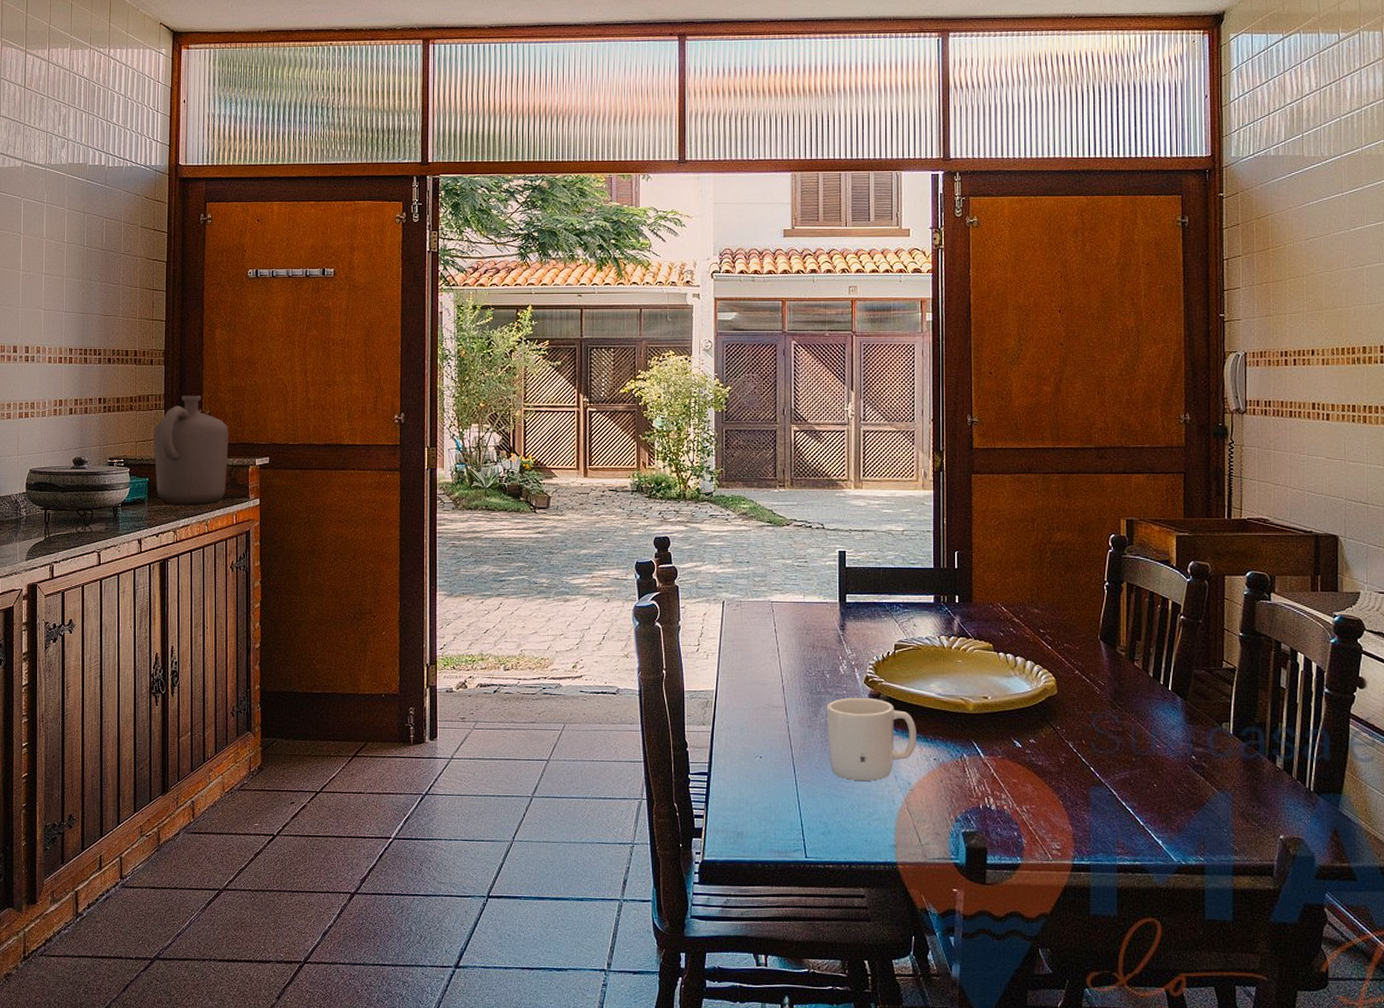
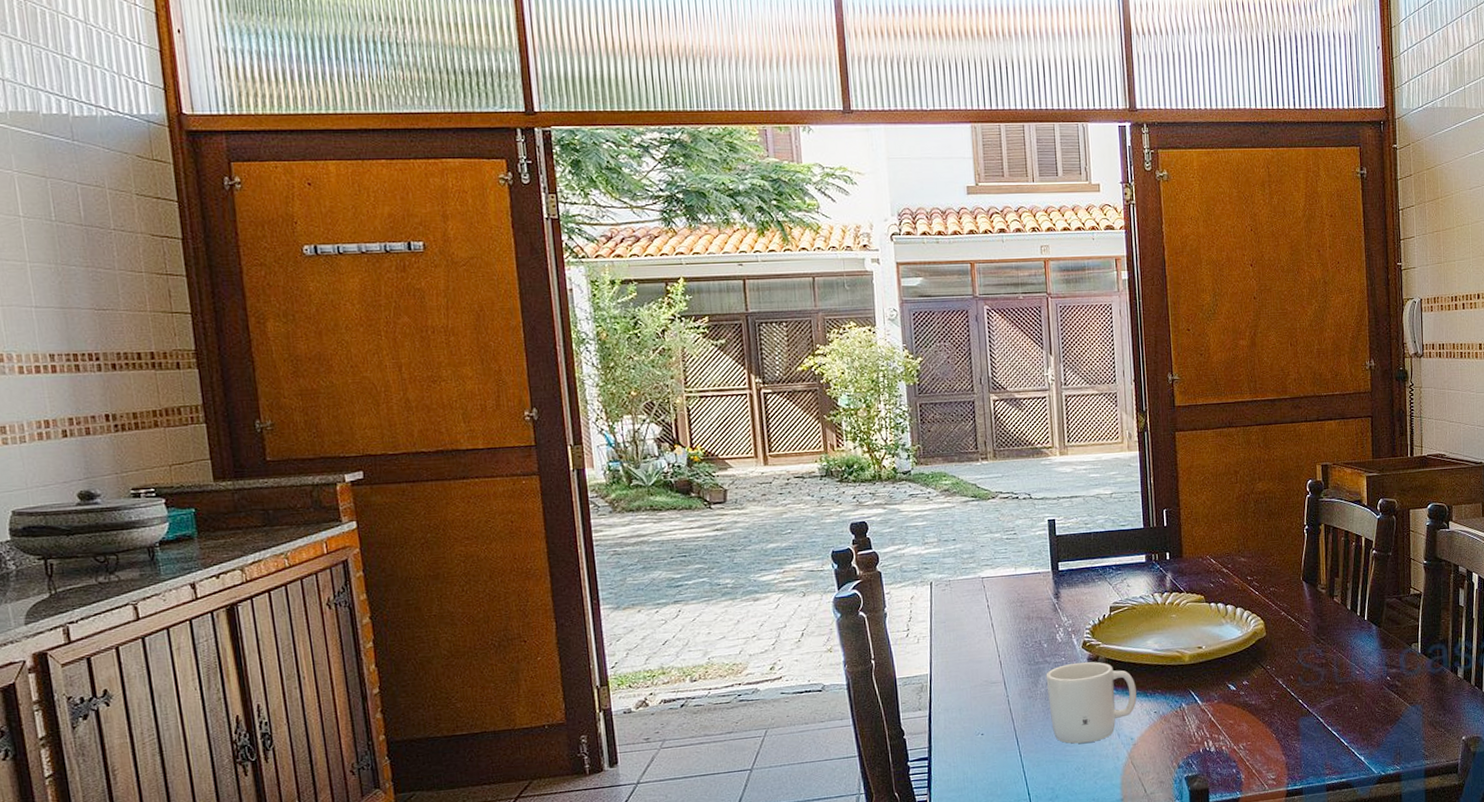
water jug: present [153,395,229,506] -> none [193,403,308,539]

